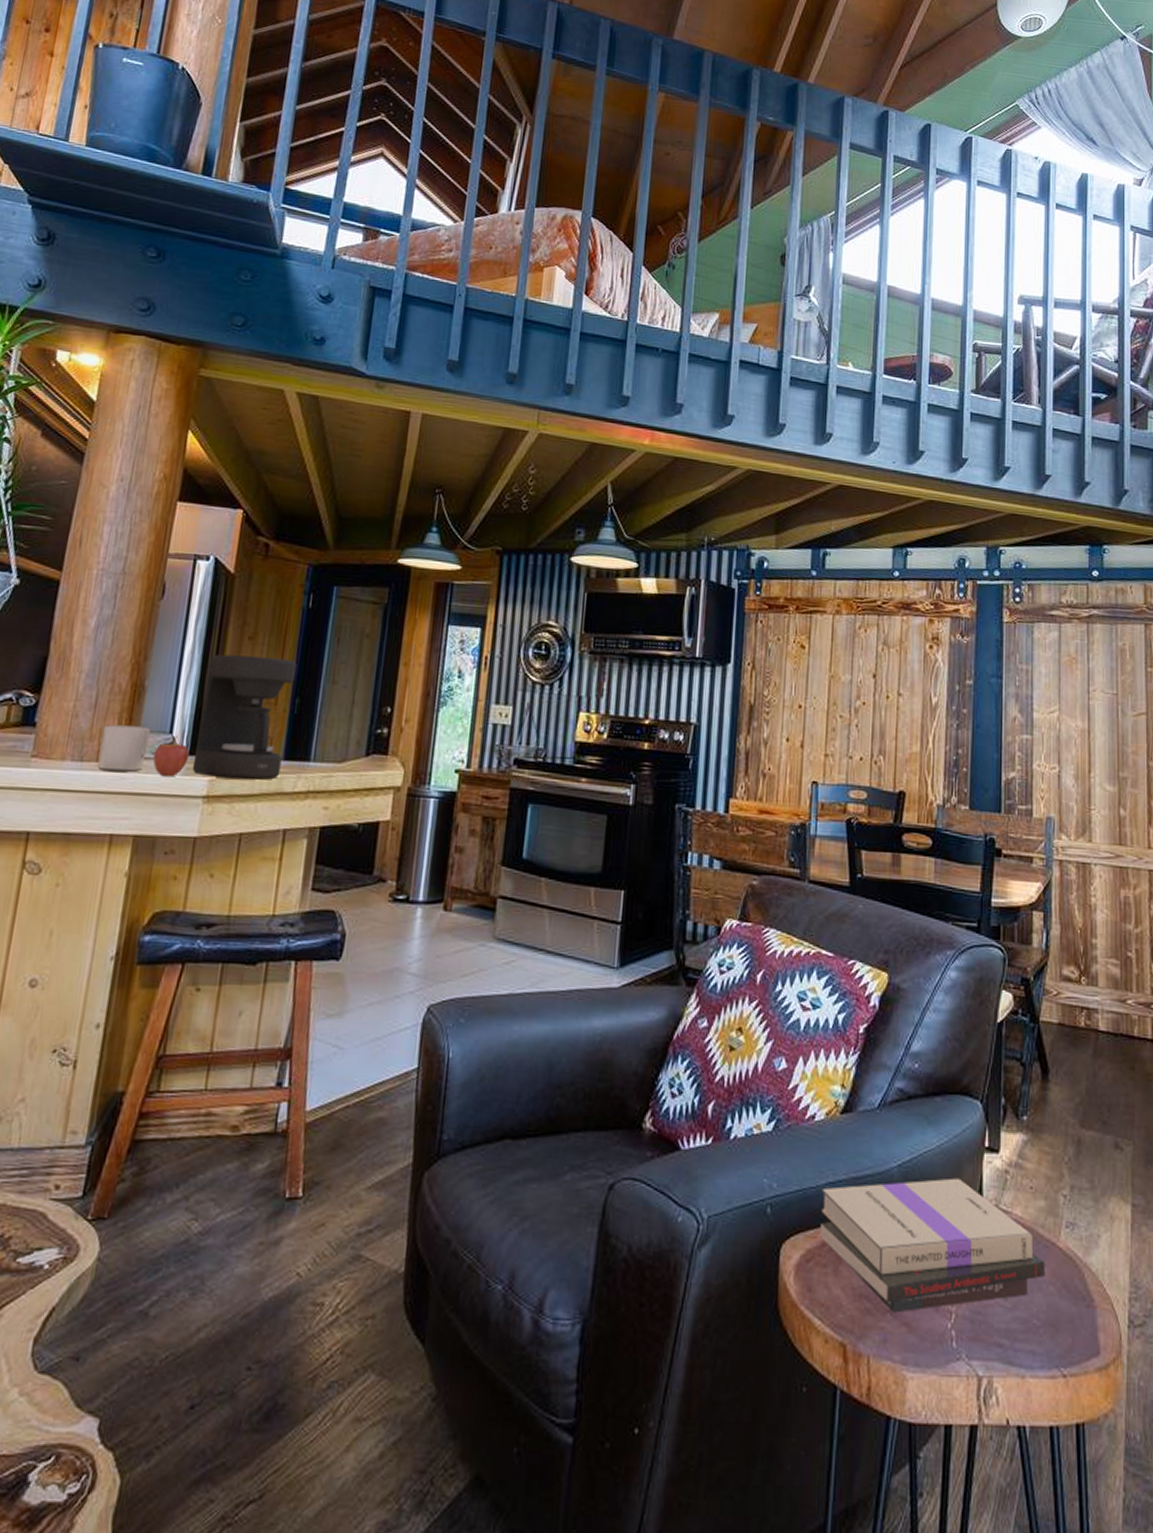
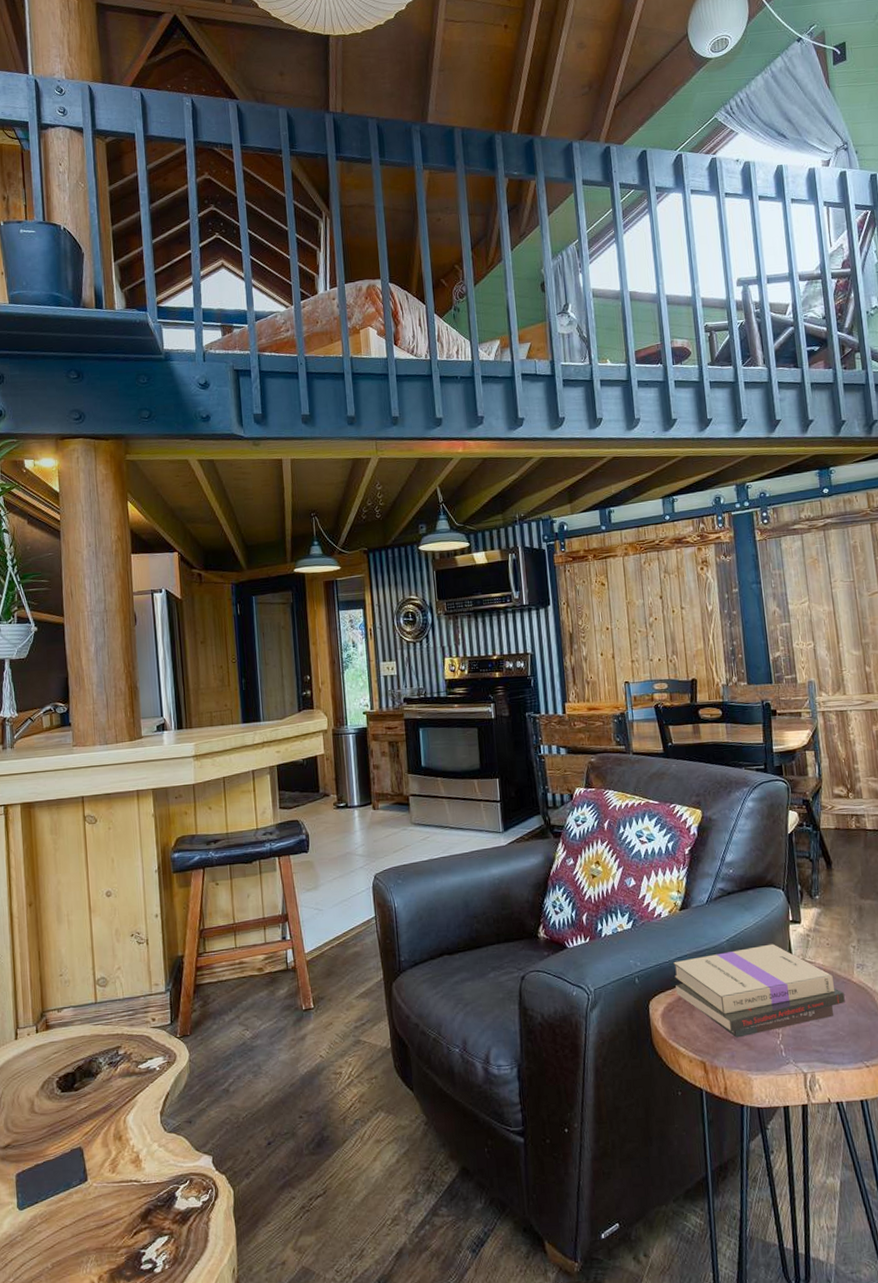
mug: present [97,724,151,773] -> none [116,714,149,749]
fruit: present [152,736,189,778] -> none [153,717,178,747]
coffee maker: present [192,654,297,780] -> none [178,653,242,742]

